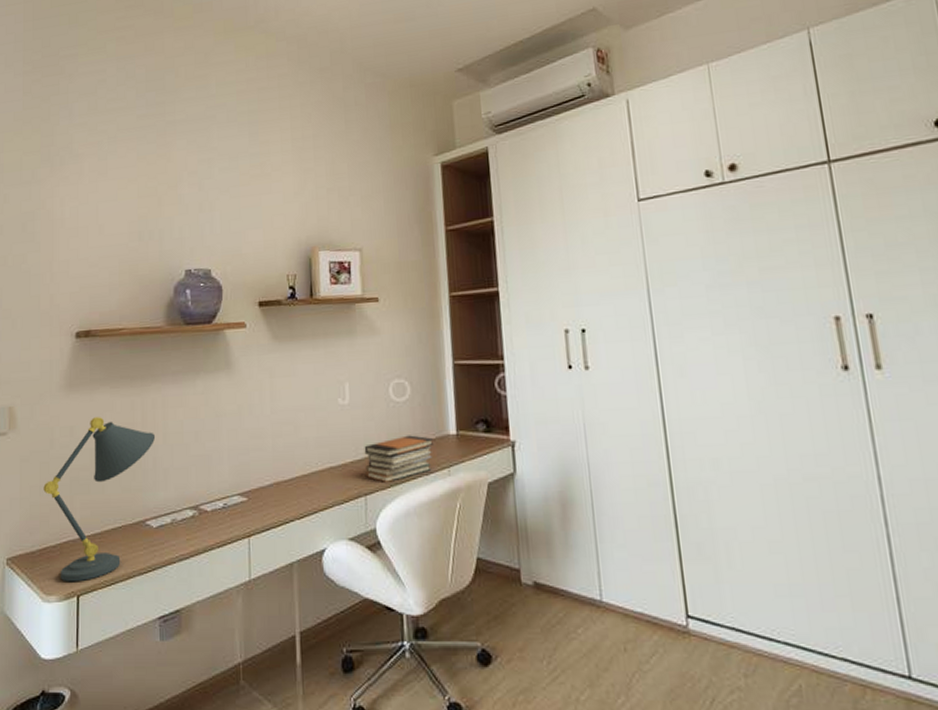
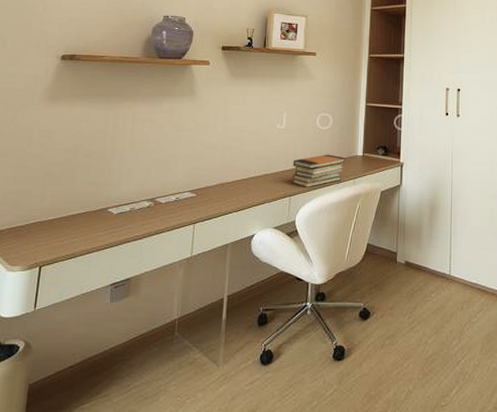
desk lamp: present [43,417,156,582] -> none [17,124,124,256]

